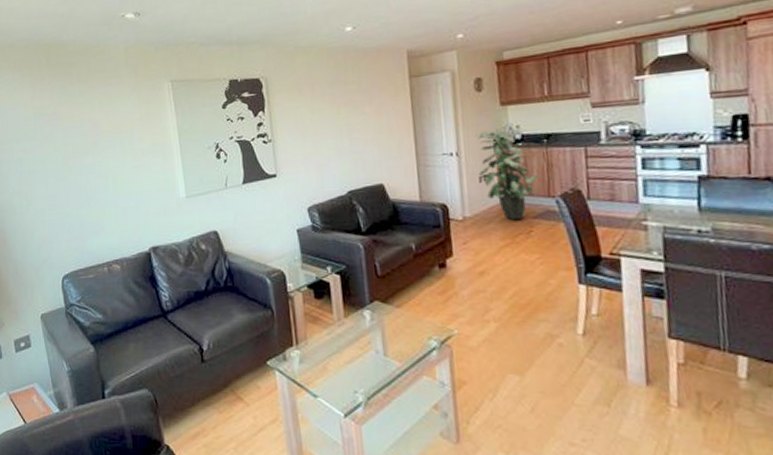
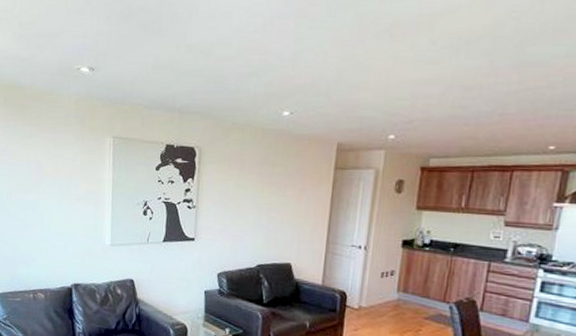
indoor plant: present [475,126,537,221] -> none [381,229,437,318]

